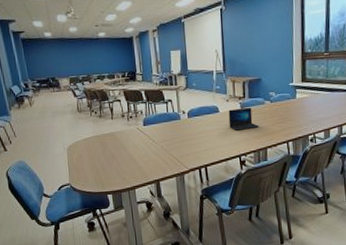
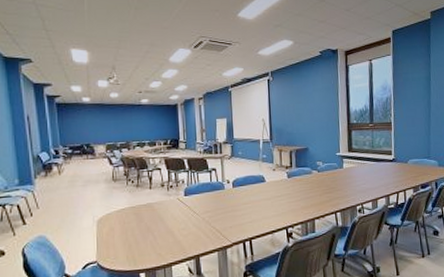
laptop: present [228,107,259,131] -> none [275,176,306,201]

